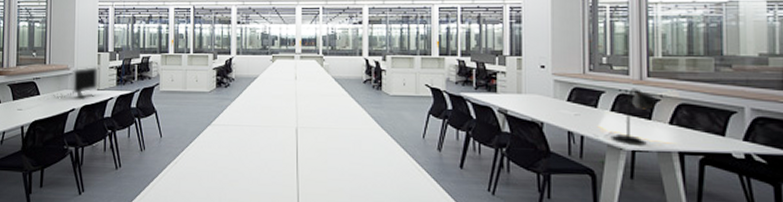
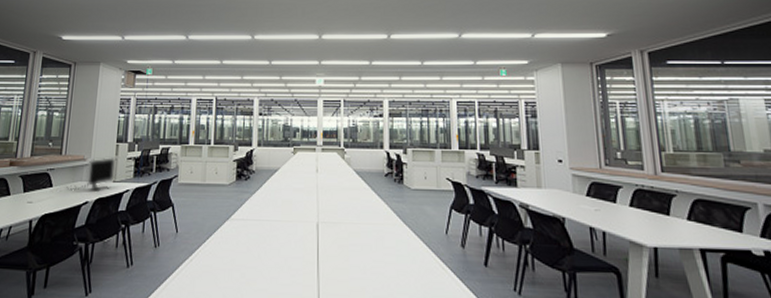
desk lamp: present [610,88,656,146] -> none [631,183,673,243]

